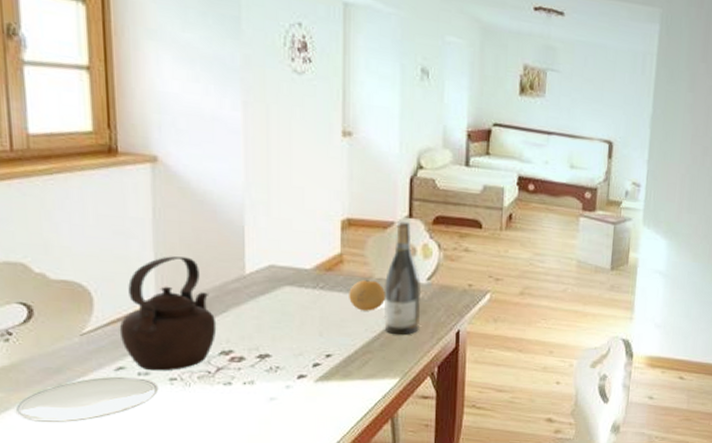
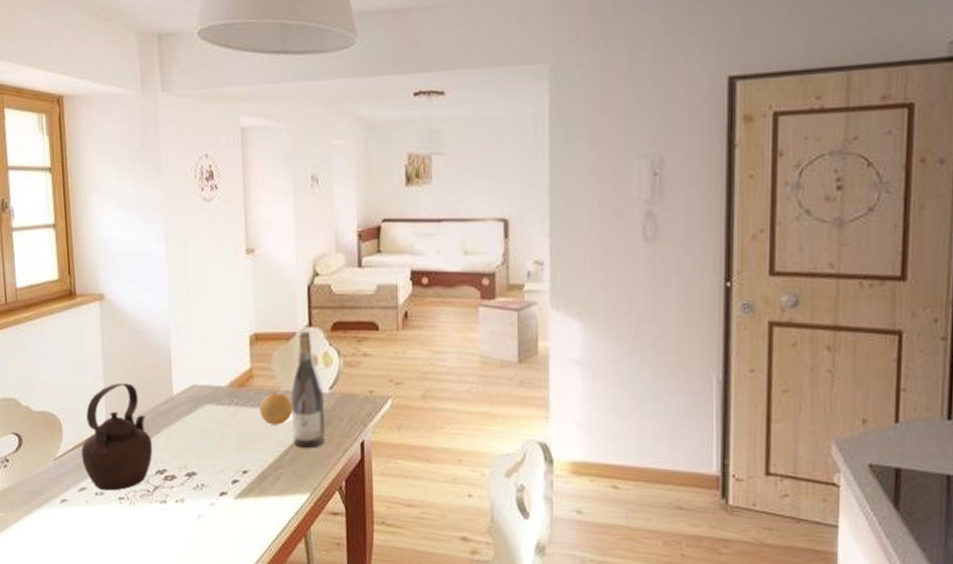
plate: present [13,376,159,423] -> none [11,496,111,540]

